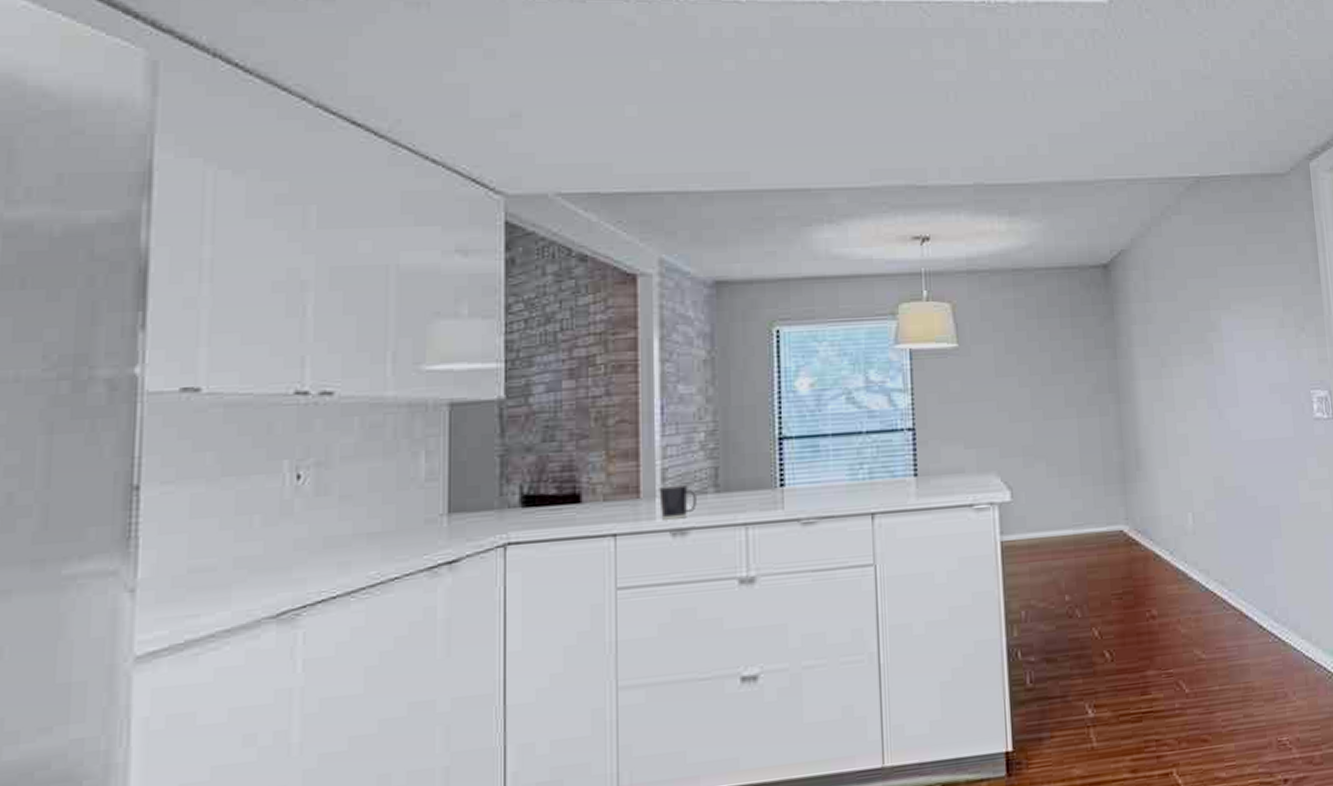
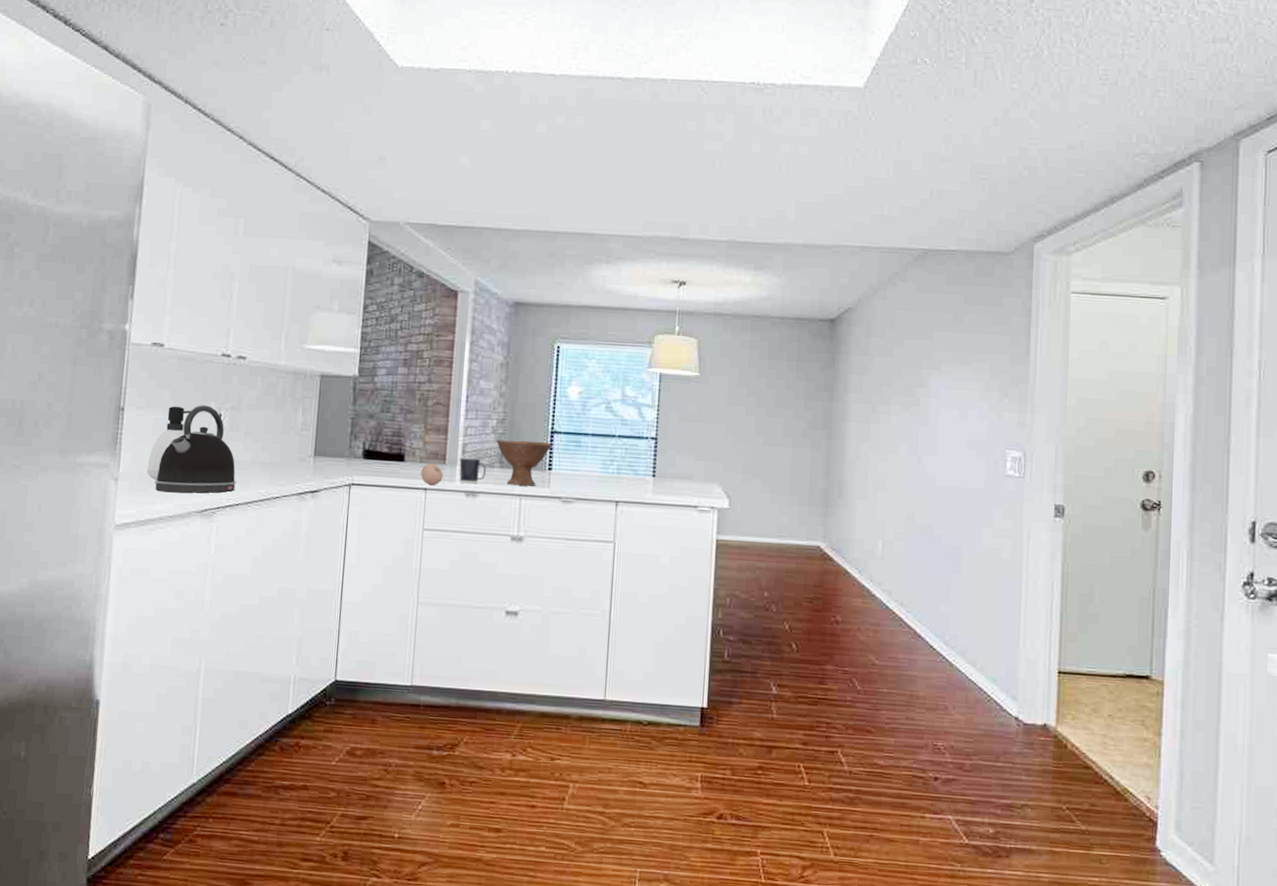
soap dispenser: none [183,472,251,583] -> present [146,406,191,481]
kettle: none [198,465,331,597] -> present [155,405,237,493]
fruit: none [606,499,638,530] -> present [421,463,443,486]
bowl: none [707,451,781,513] -> present [496,440,552,486]

